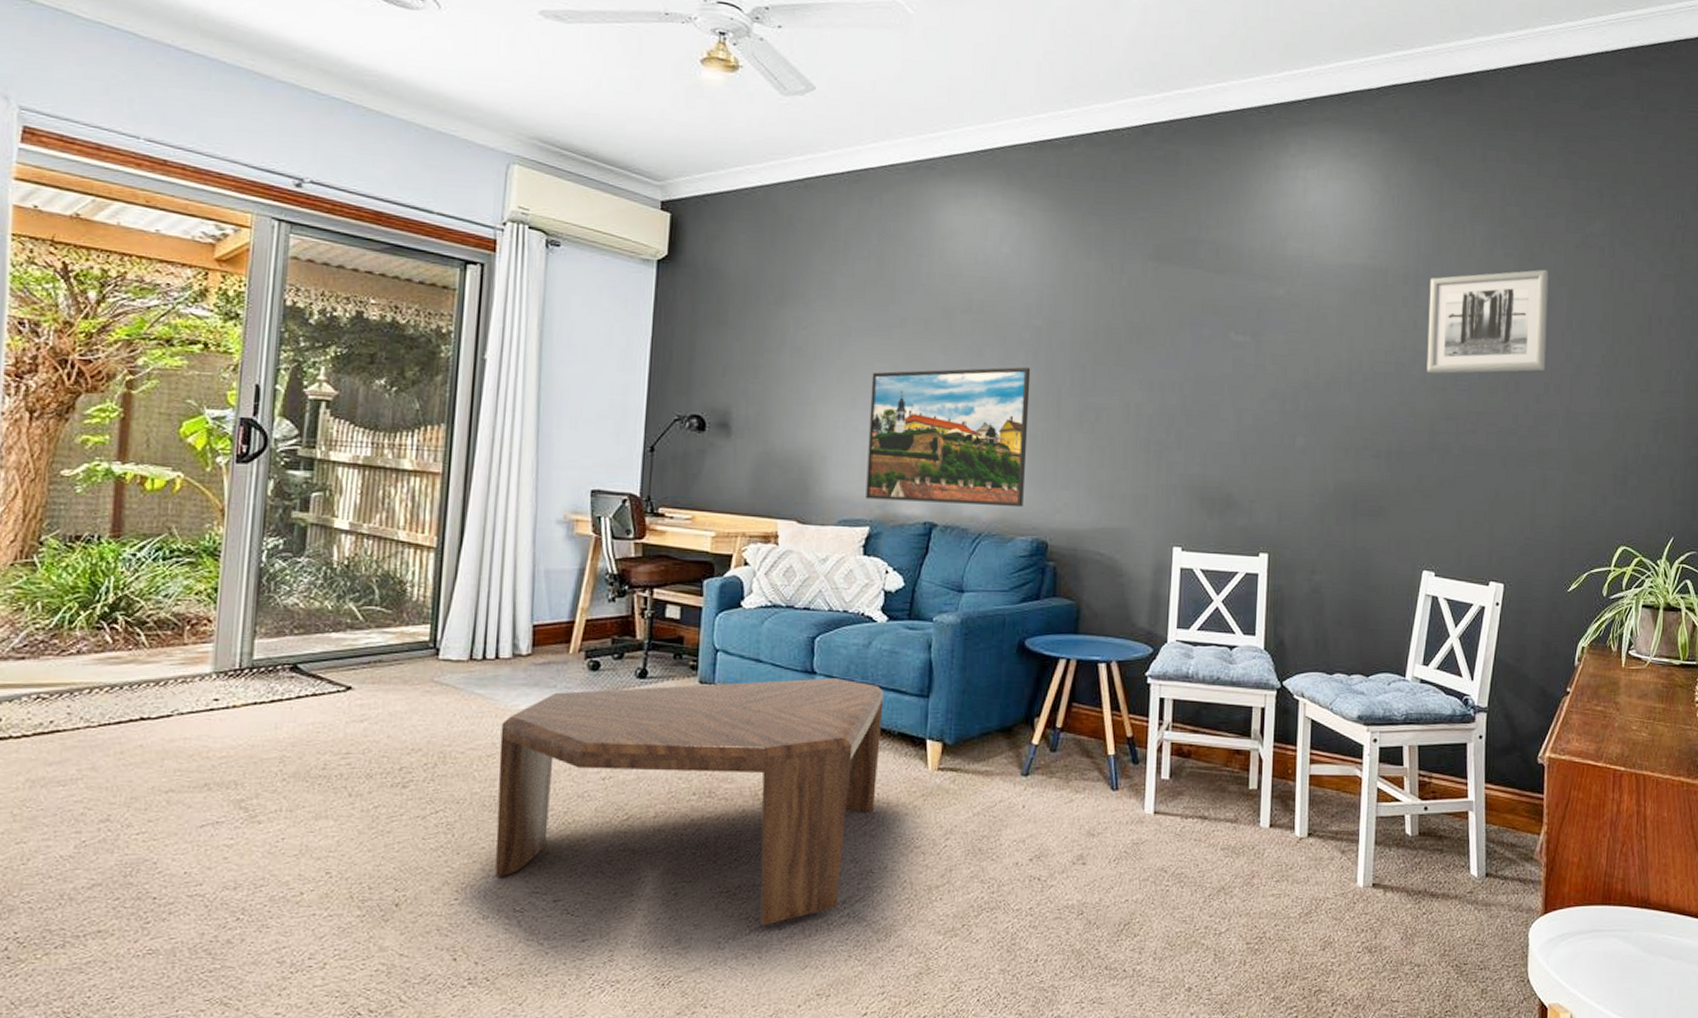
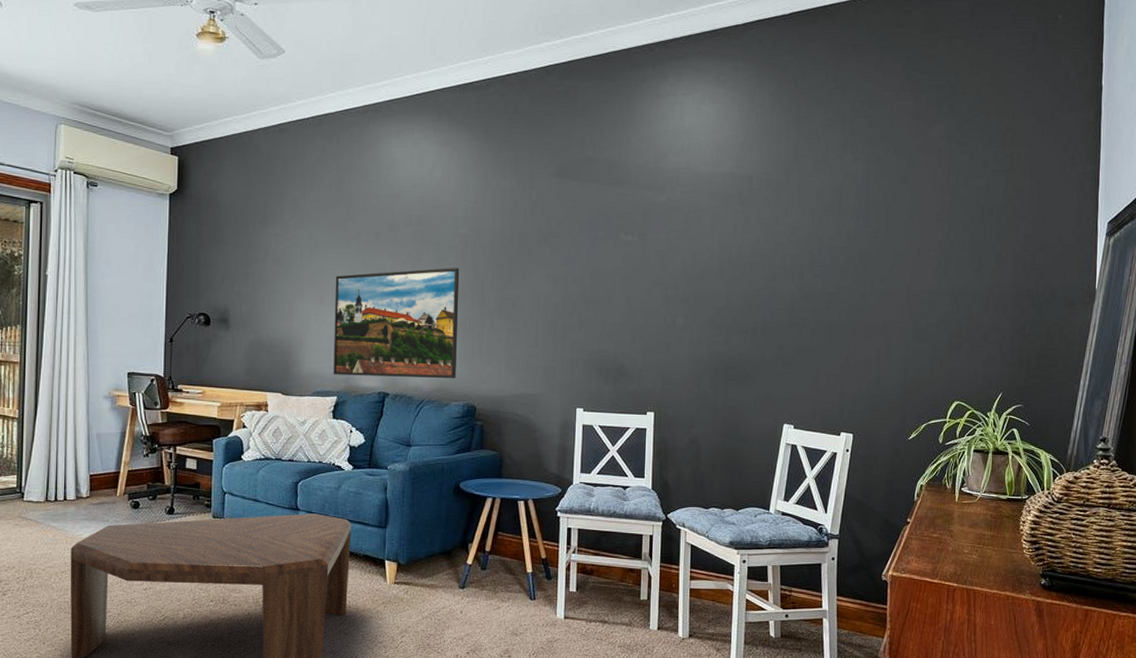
wall art: present [1426,269,1549,374] -> none [786,170,893,262]

